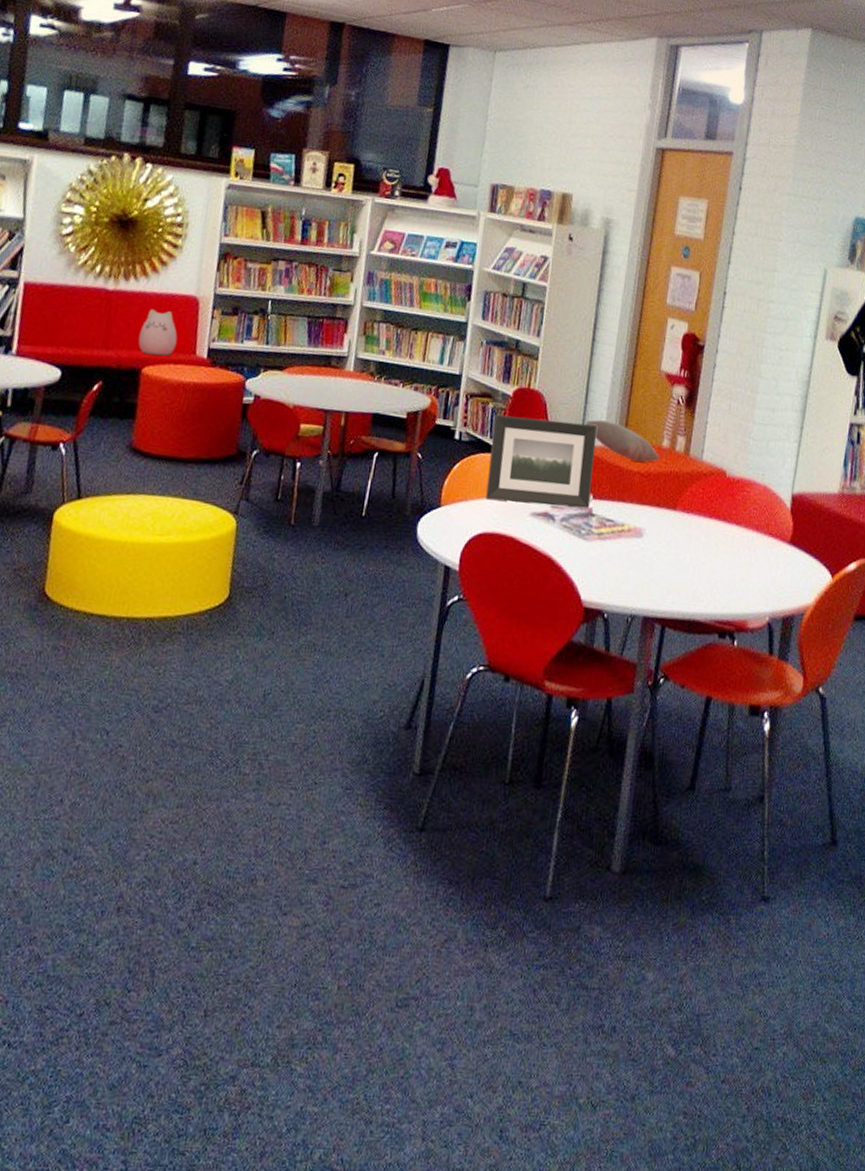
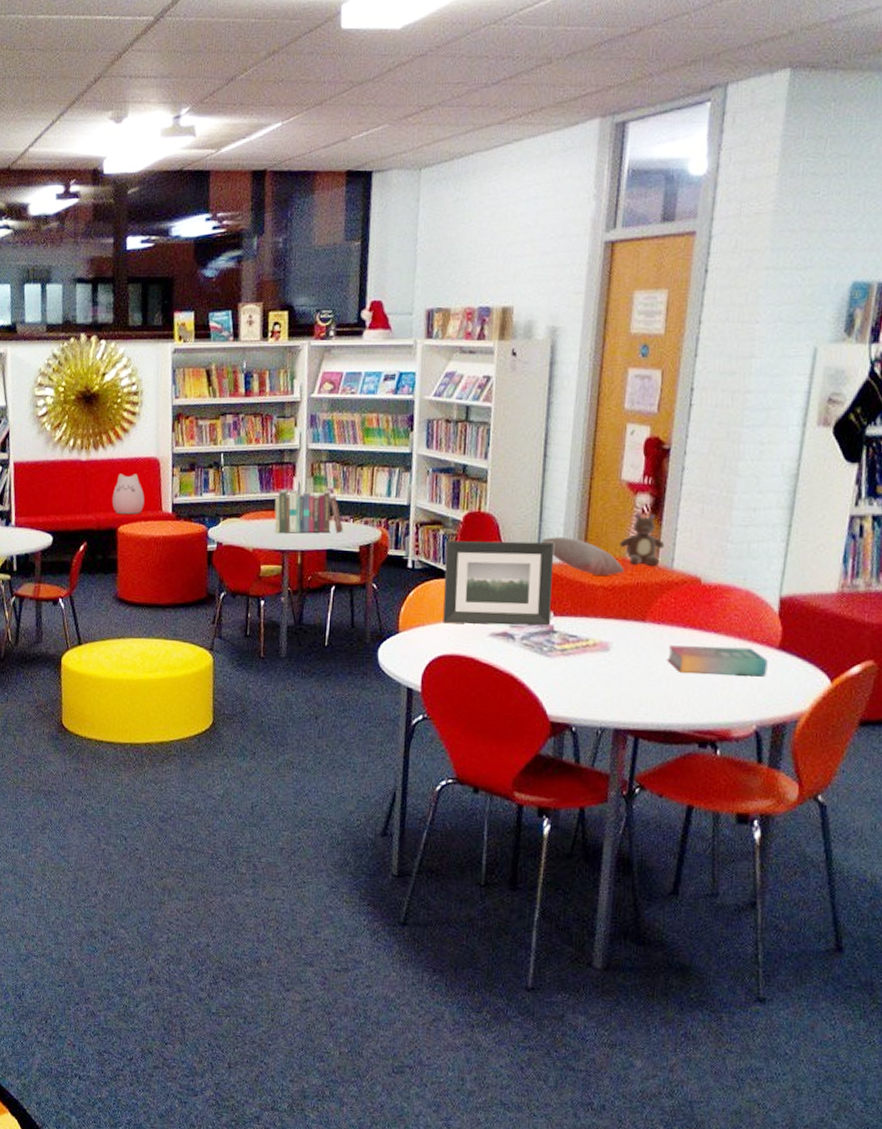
books: none [319,344,392,396] -> present [274,489,344,534]
teddy bear: none [656,403,696,457] -> present [619,512,665,567]
book: none [694,535,781,570] -> present [667,645,768,677]

